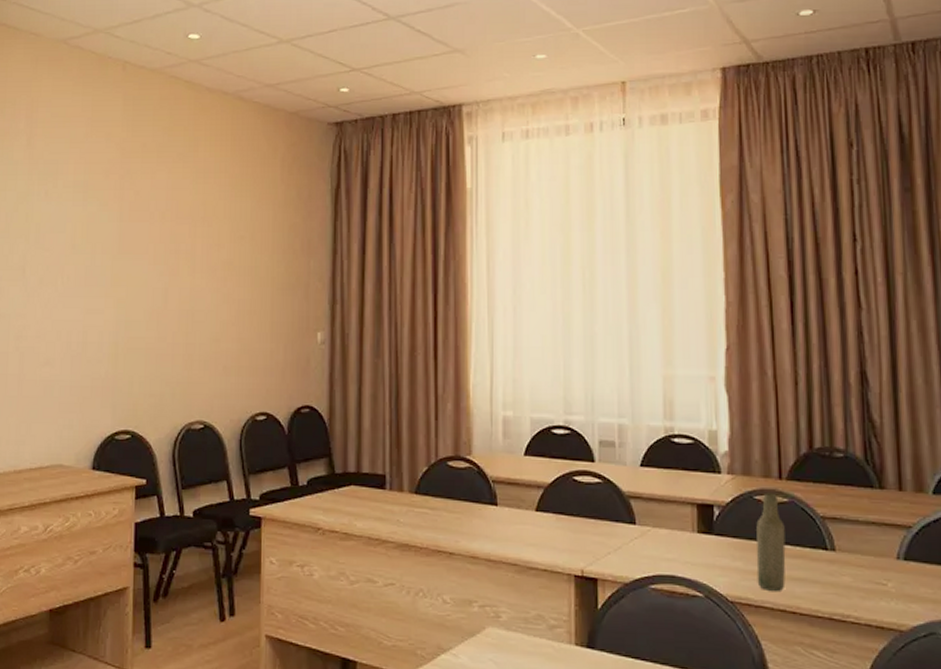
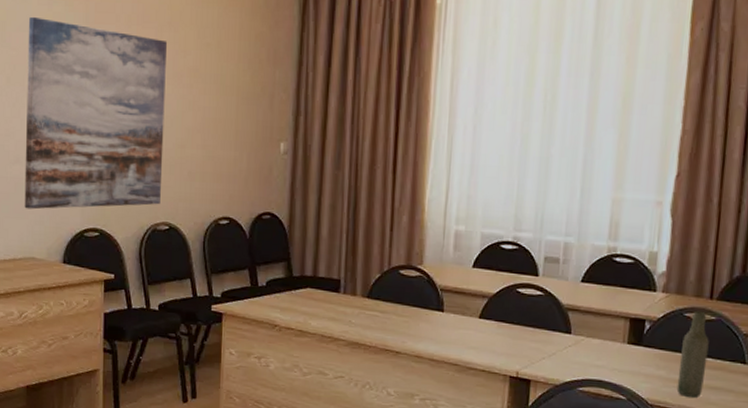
wall art: none [53,217,200,413] -> present [24,16,167,210]

